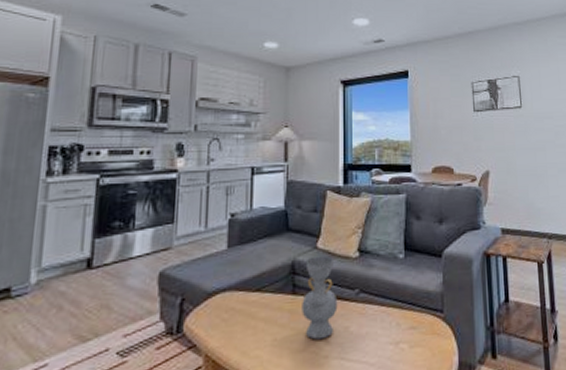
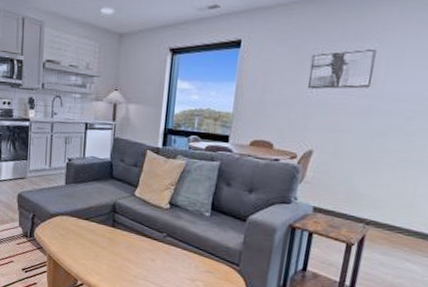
decorative vase: present [302,256,338,340] -> none [118,201,148,264]

